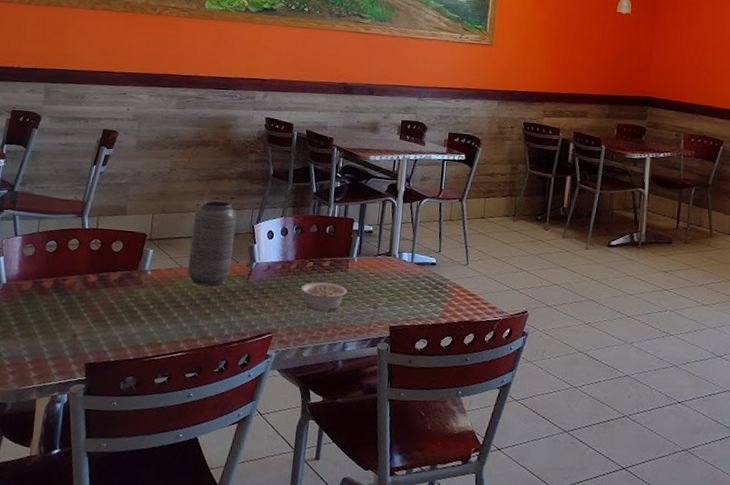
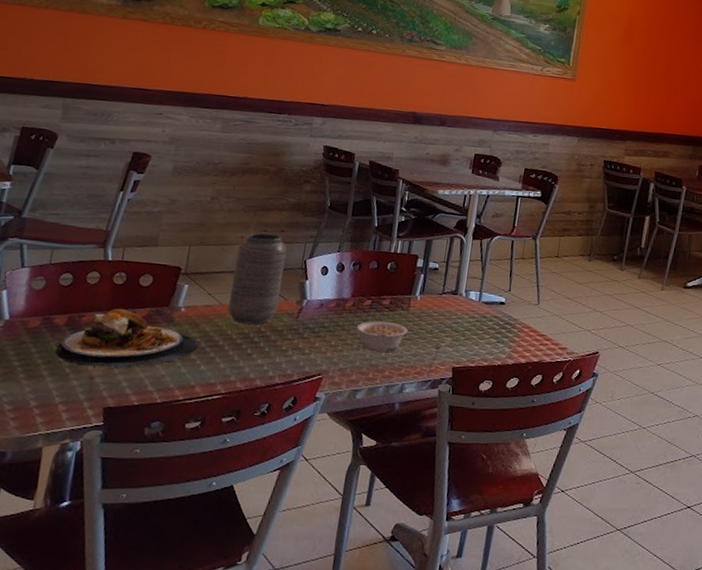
plate: none [44,272,163,327] -> present [55,308,199,368]

